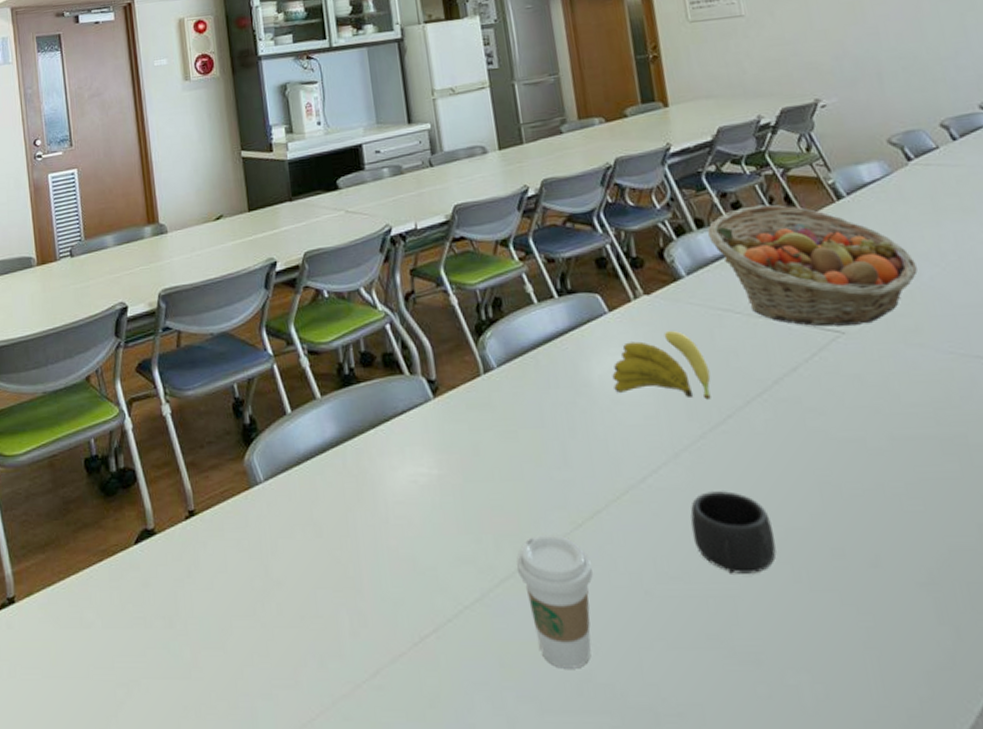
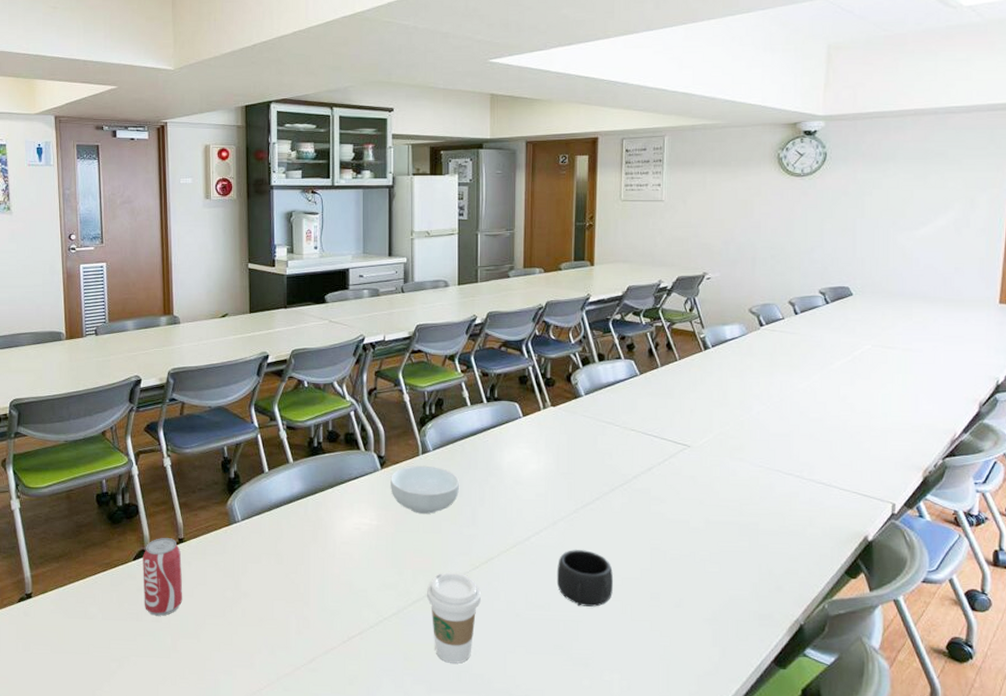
beverage can: none [146,511,201,619] -> present [143,538,183,616]
cereal bowl: none [447,388,540,455] -> present [391,465,459,514]
banana: present [612,331,711,400] -> none [518,435,589,486]
fruit basket: present [707,204,918,327] -> none [605,348,750,441]

